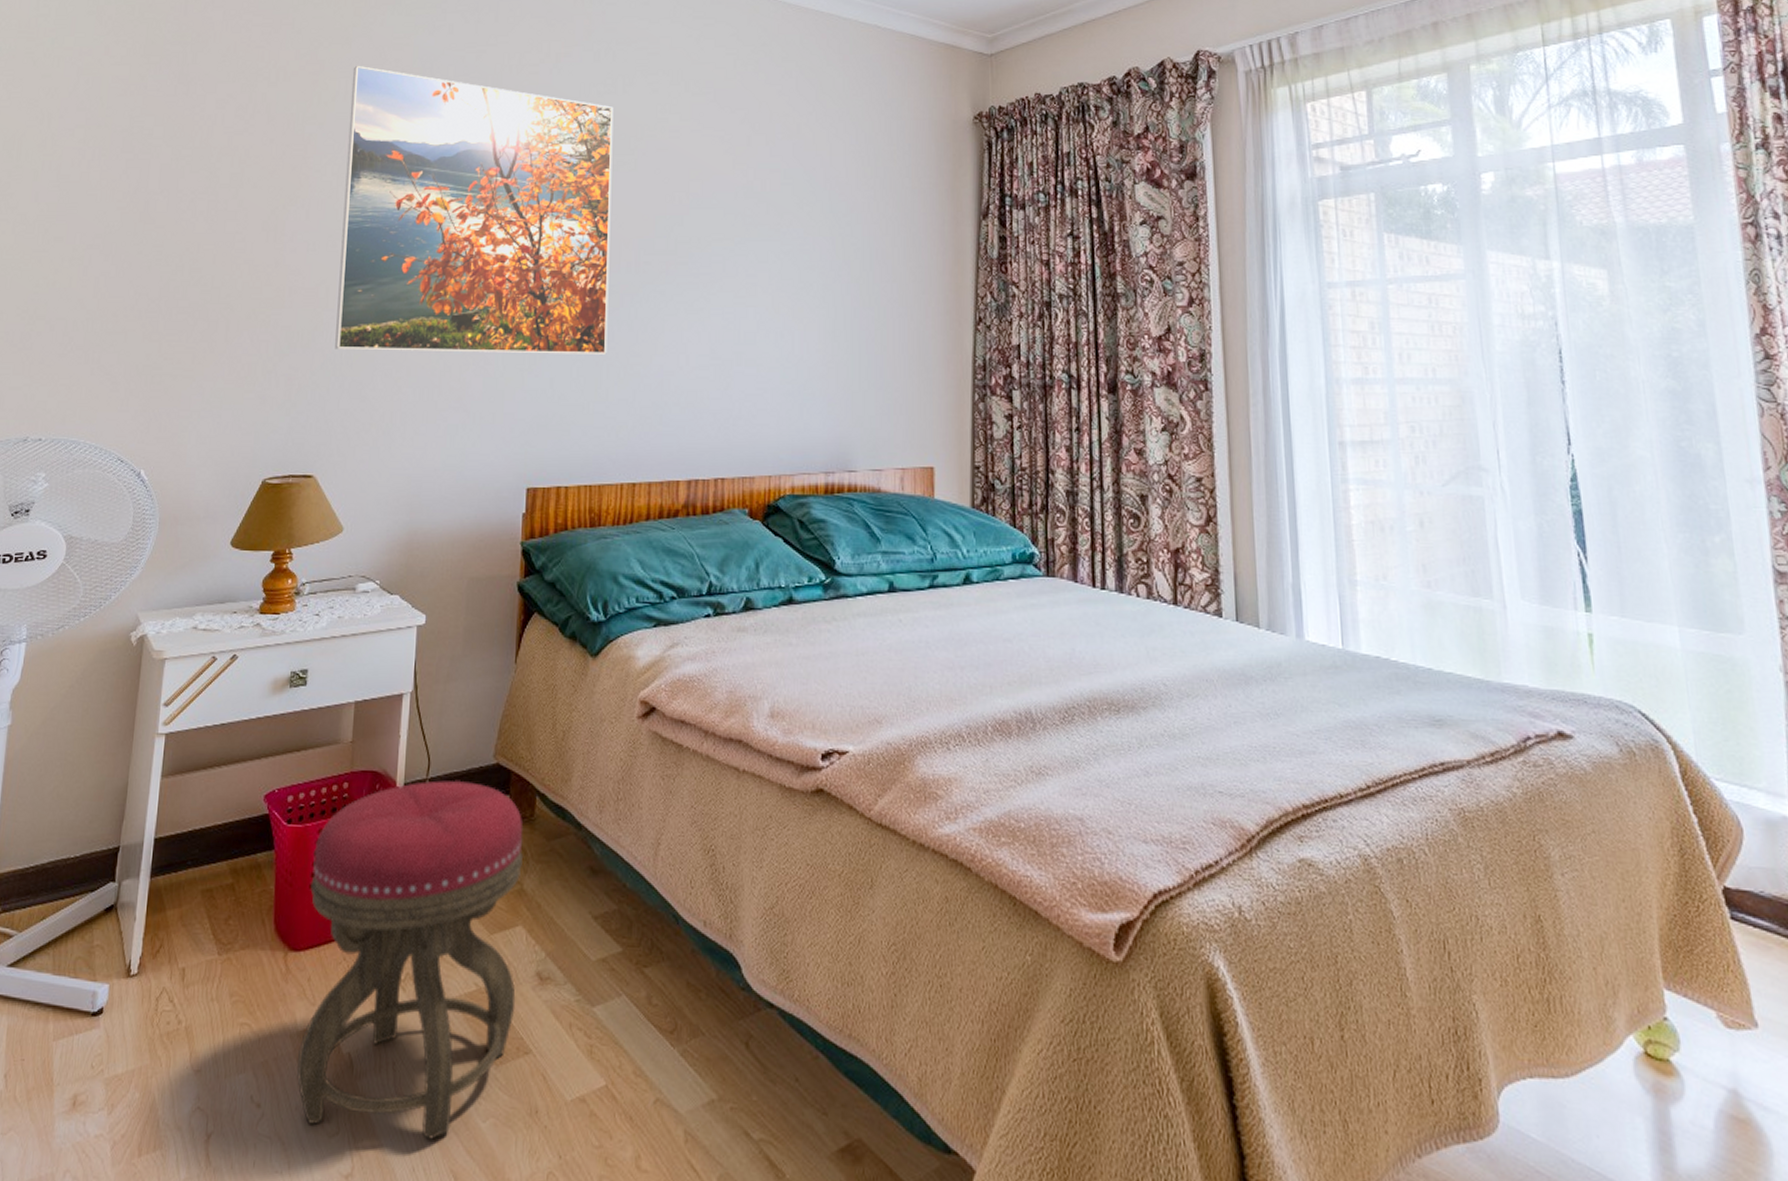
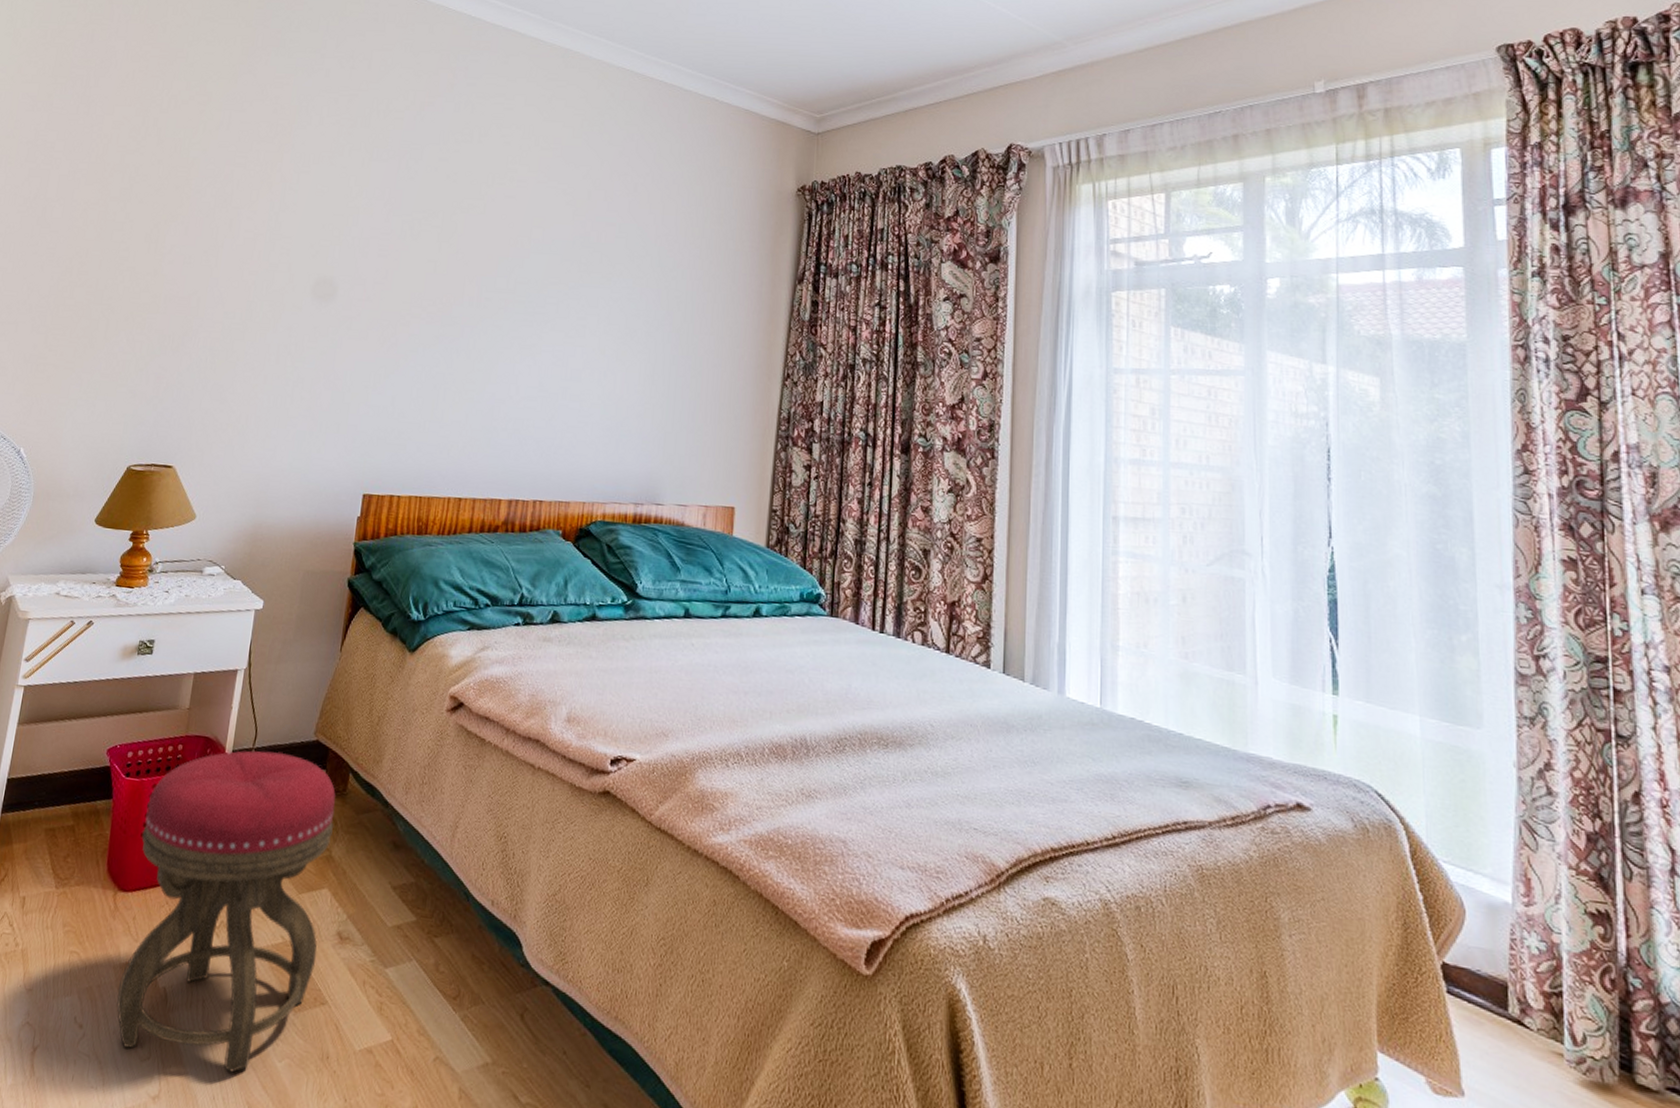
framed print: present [335,65,614,354] -> none [201,99,469,379]

